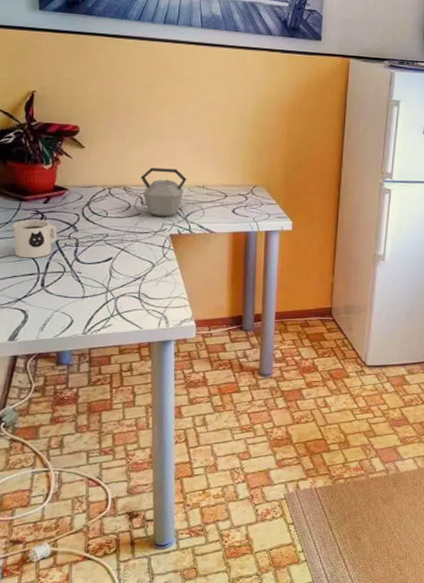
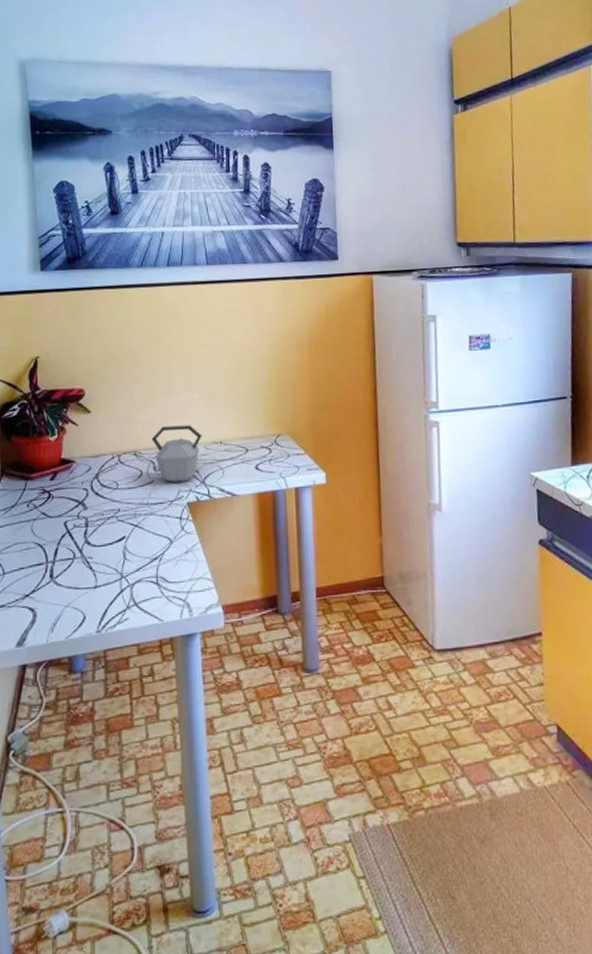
mug: present [12,219,57,259] -> none [18,499,66,546]

